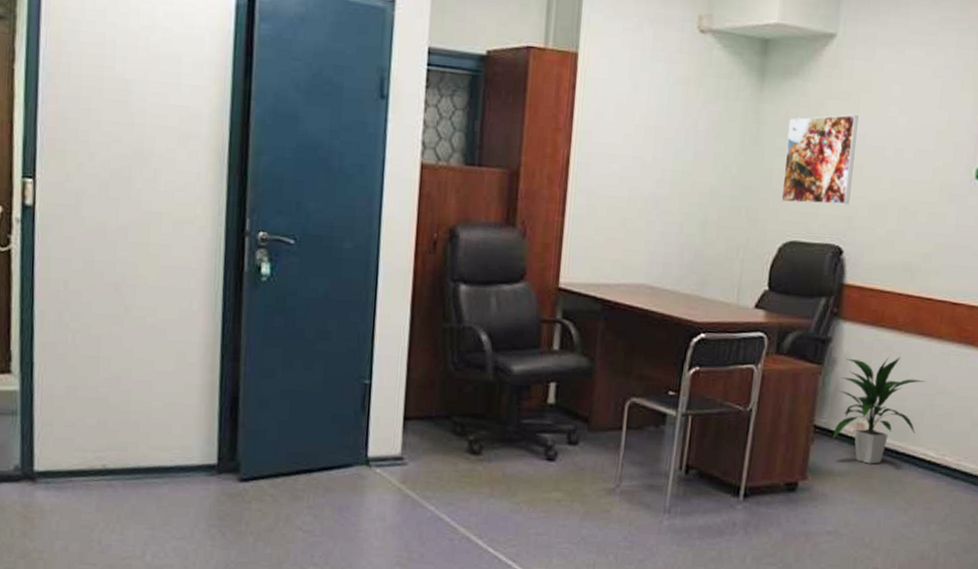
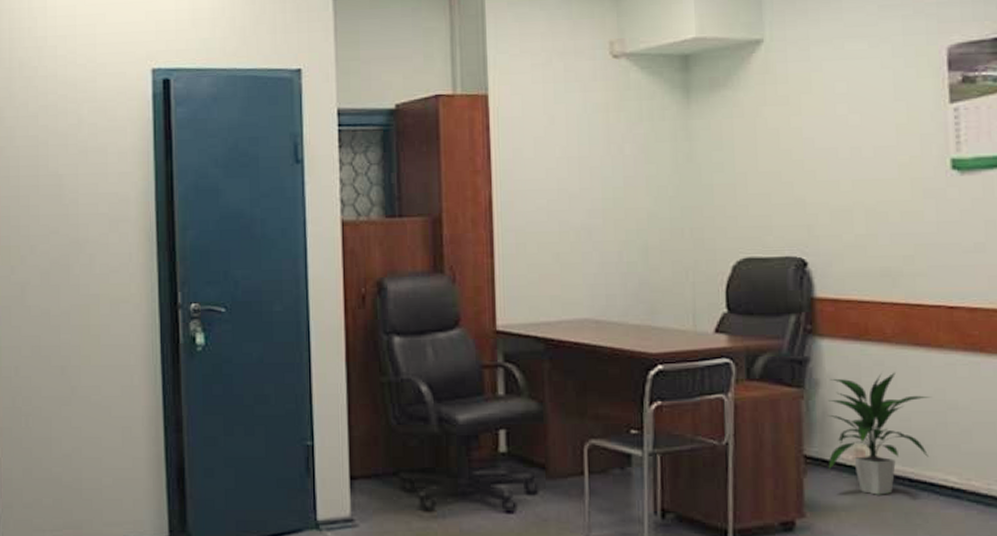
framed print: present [781,114,859,205] -> none [724,119,806,218]

